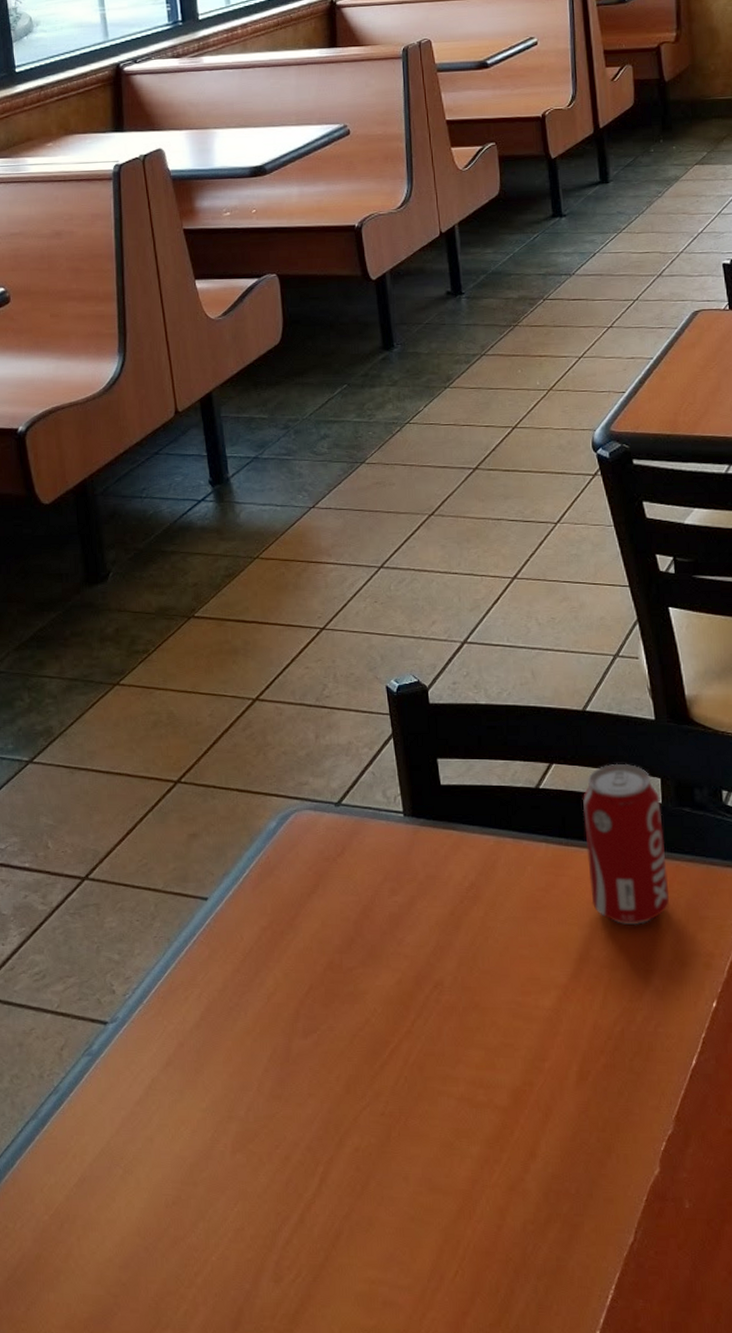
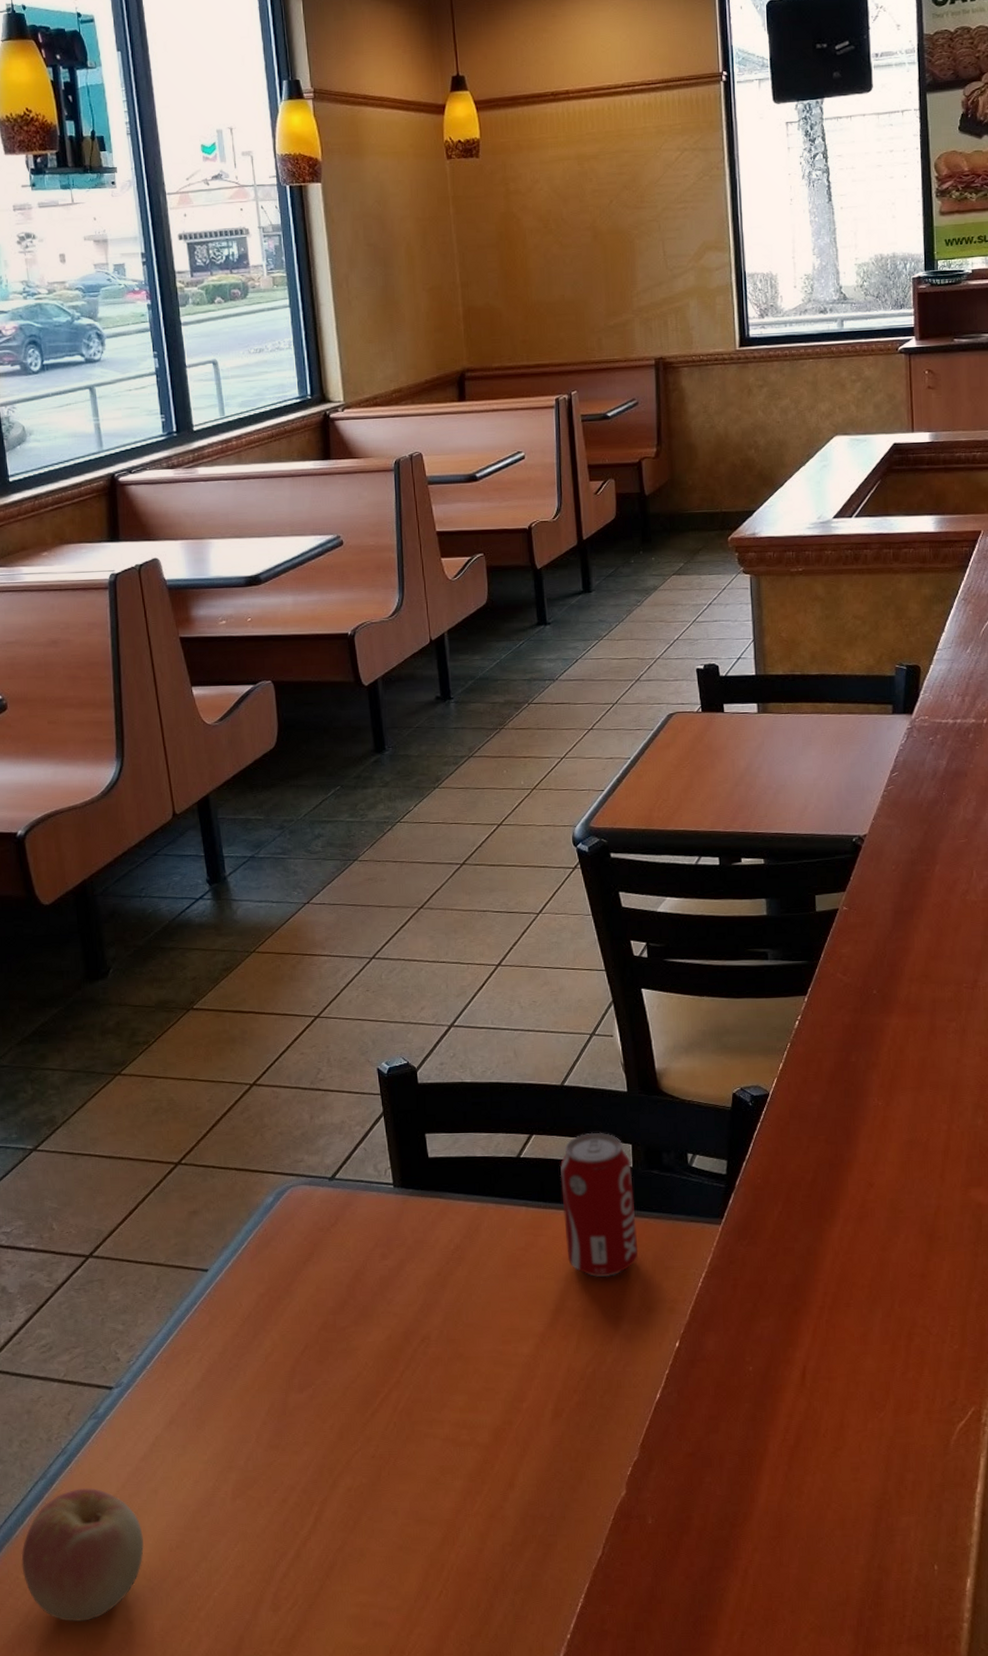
apple: none [10,1132,139,1280] -> present [21,1488,145,1622]

